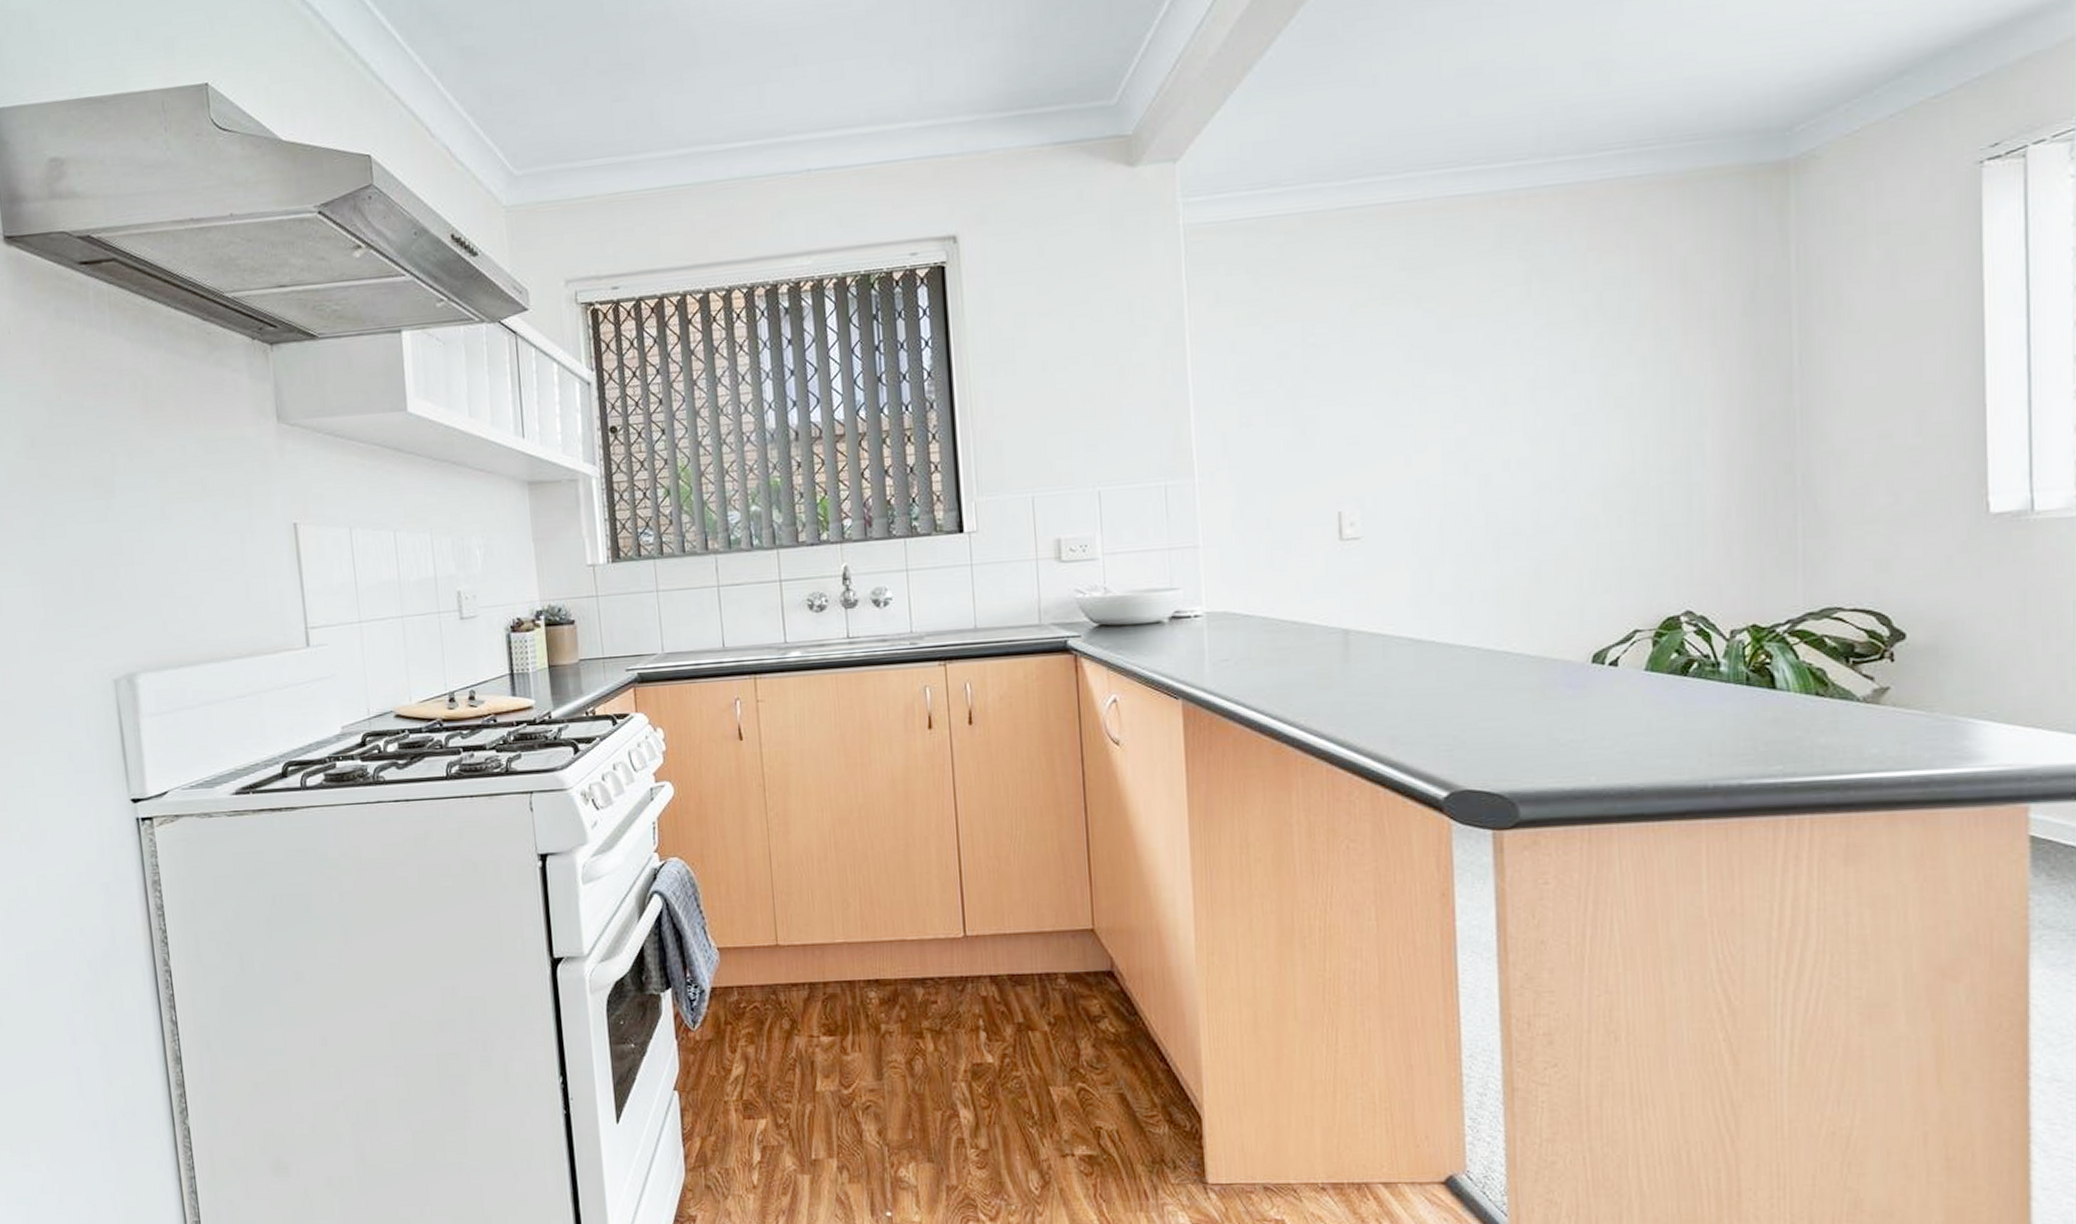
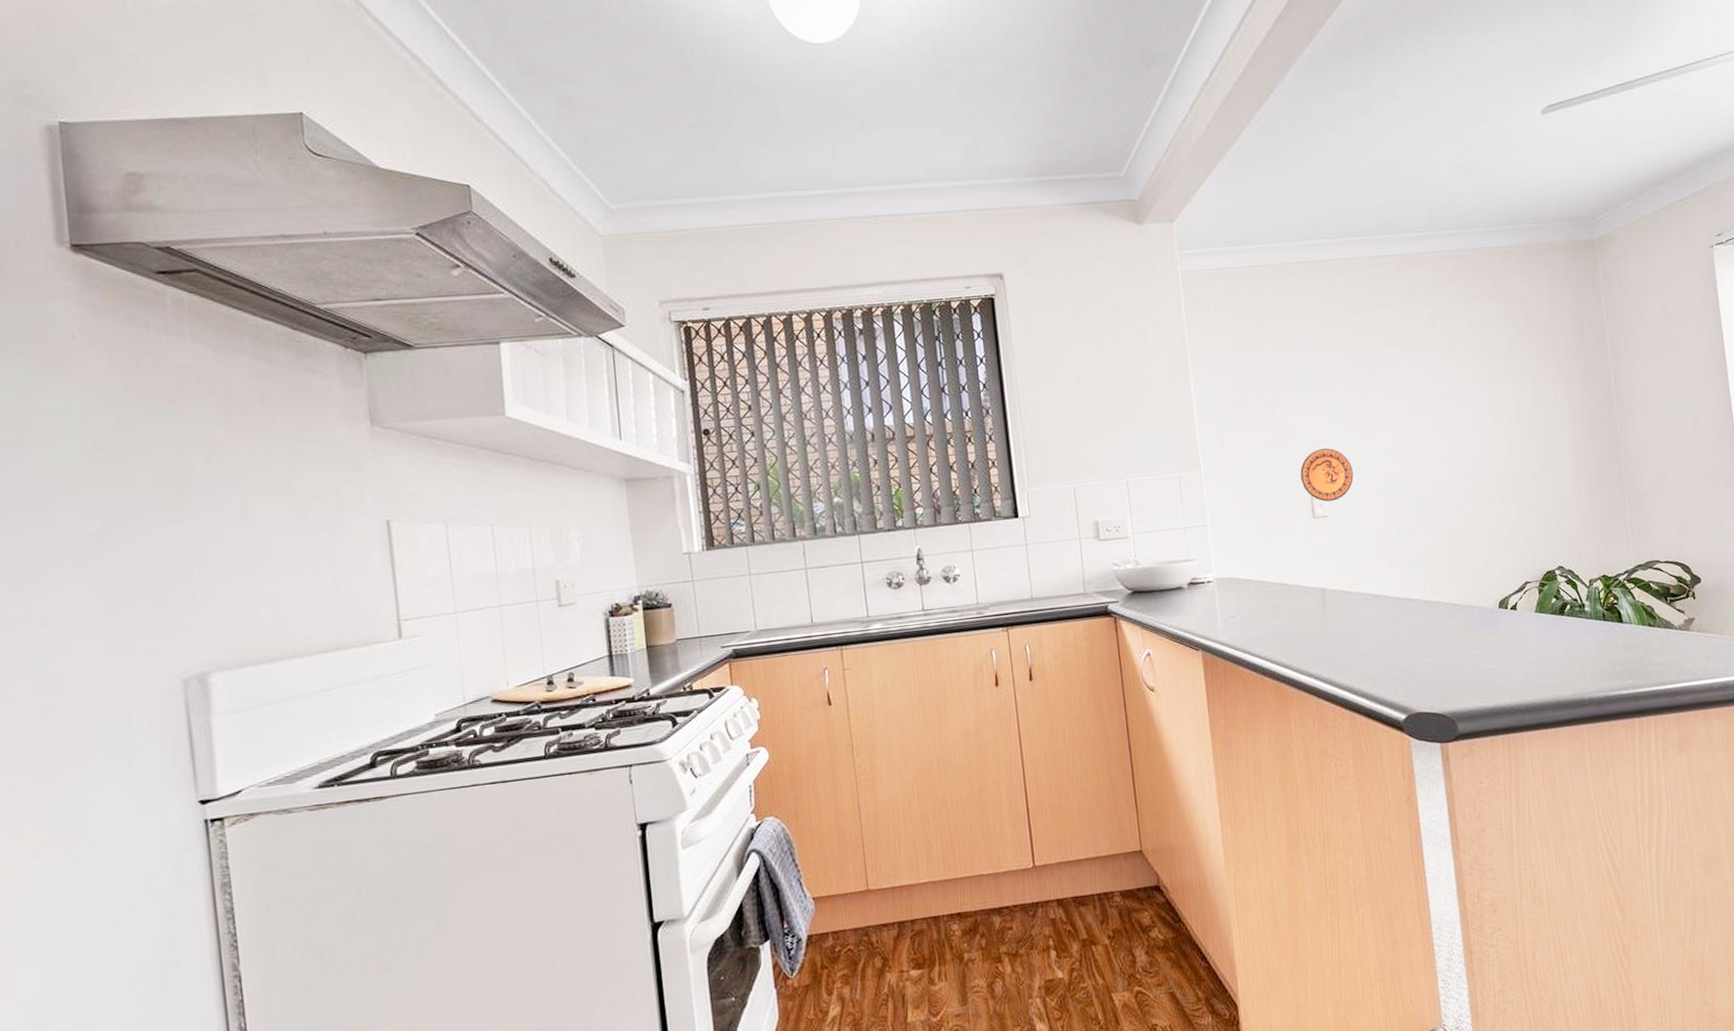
decorative plate: none [1325,451,1399,520] -> present [1300,448,1354,502]

